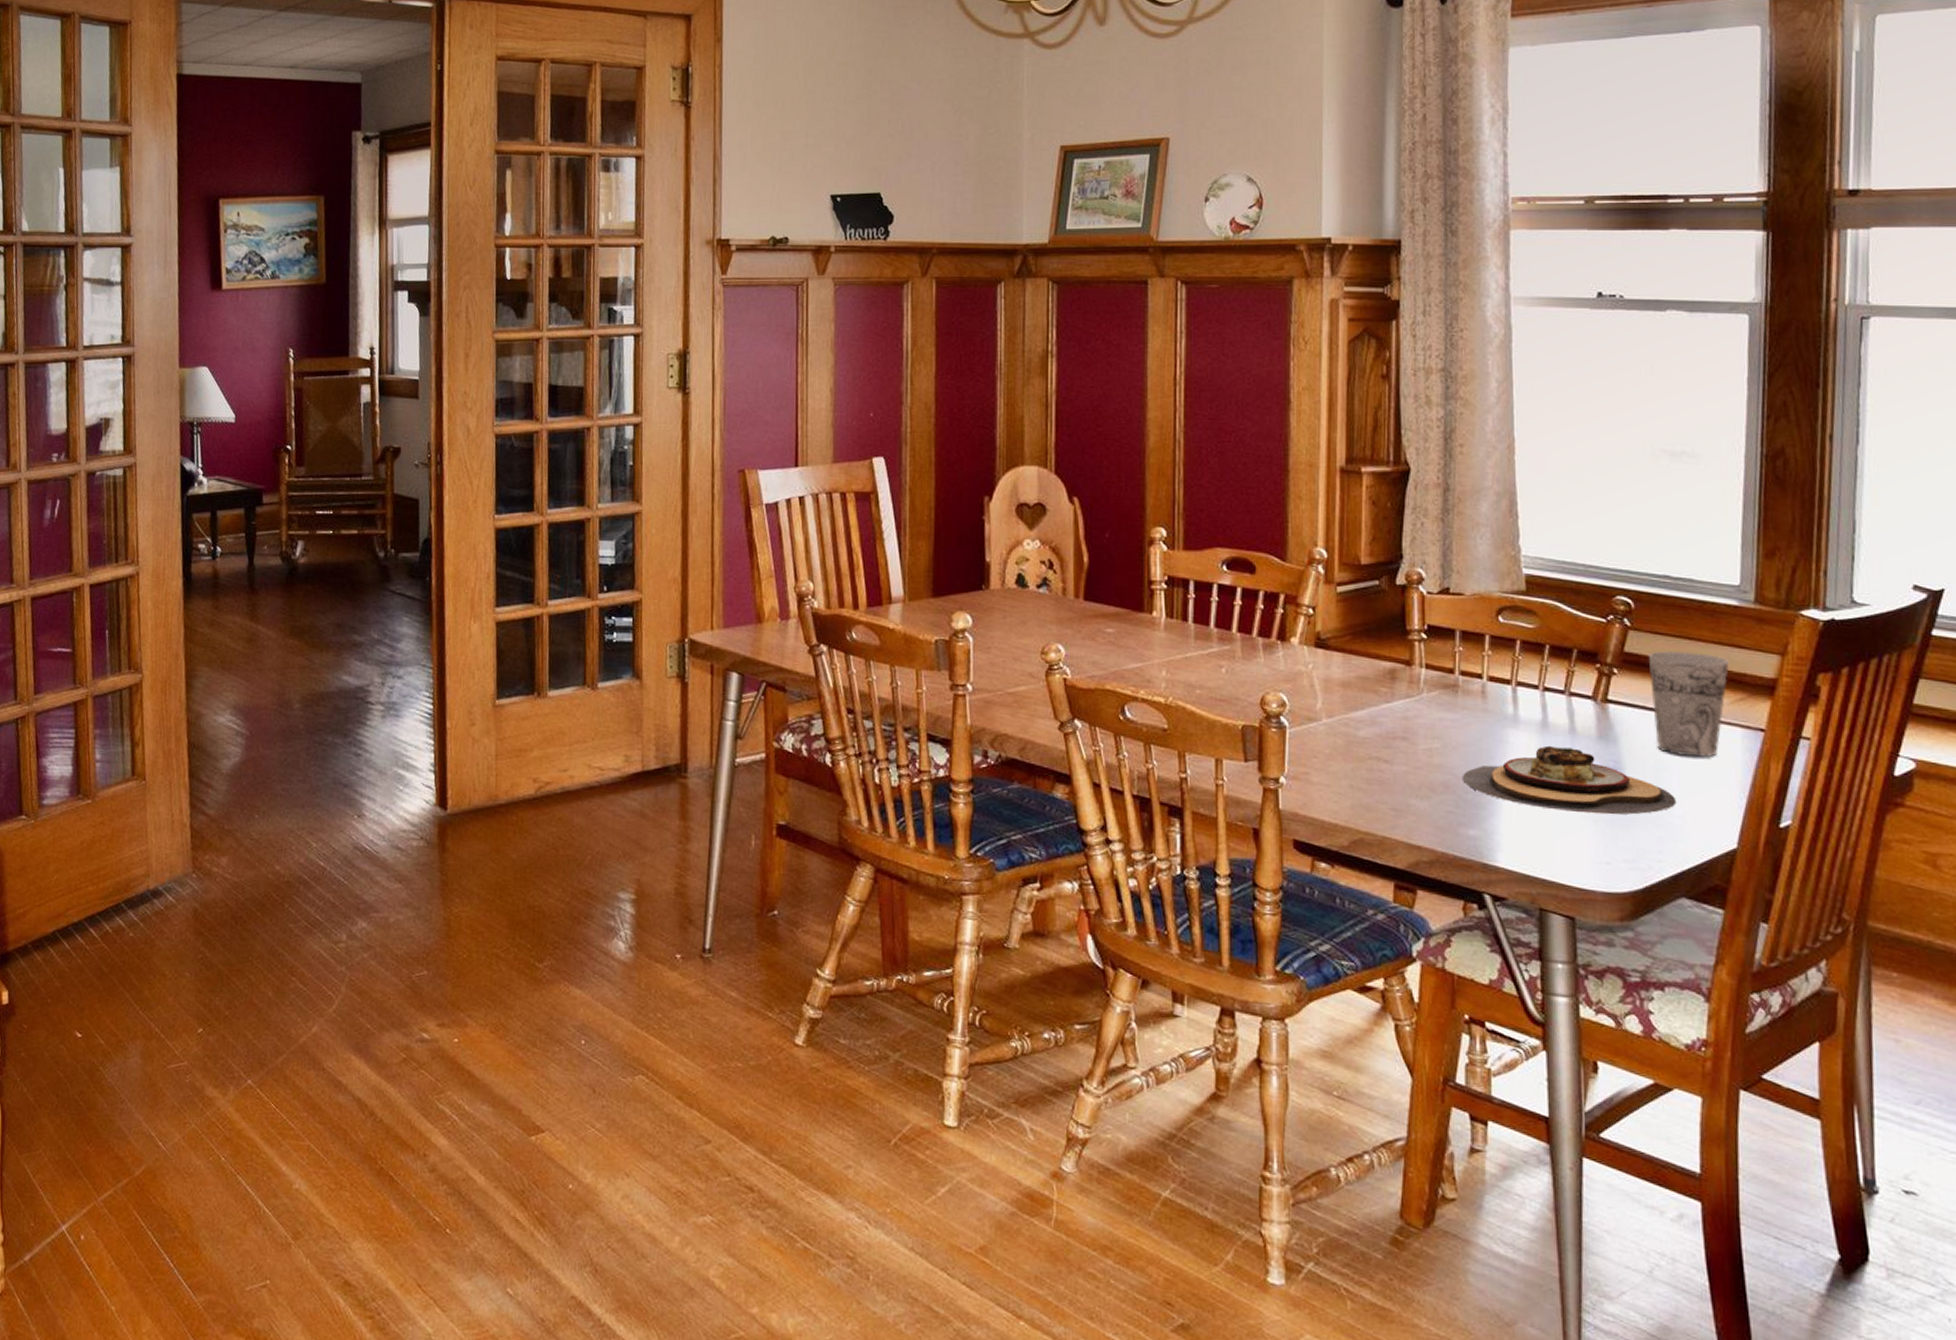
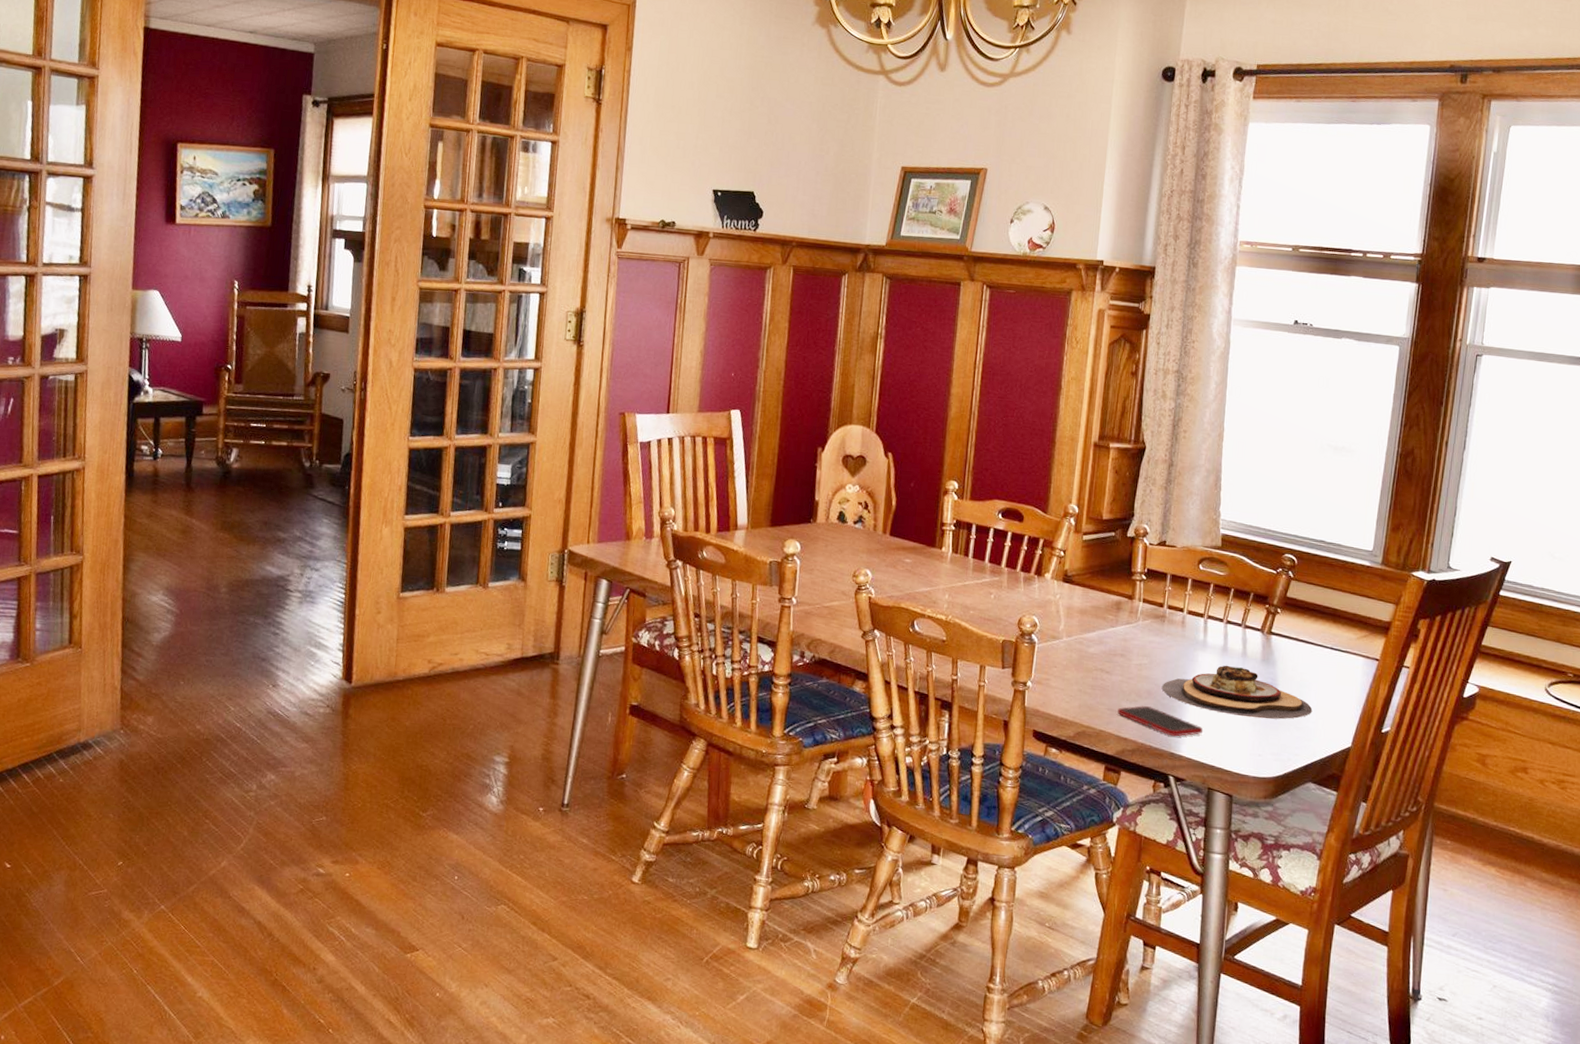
cell phone: none [1405,803,1524,842] -> present [1117,706,1203,737]
cup: present [1648,650,1730,758] -> none [1302,597,1360,679]

